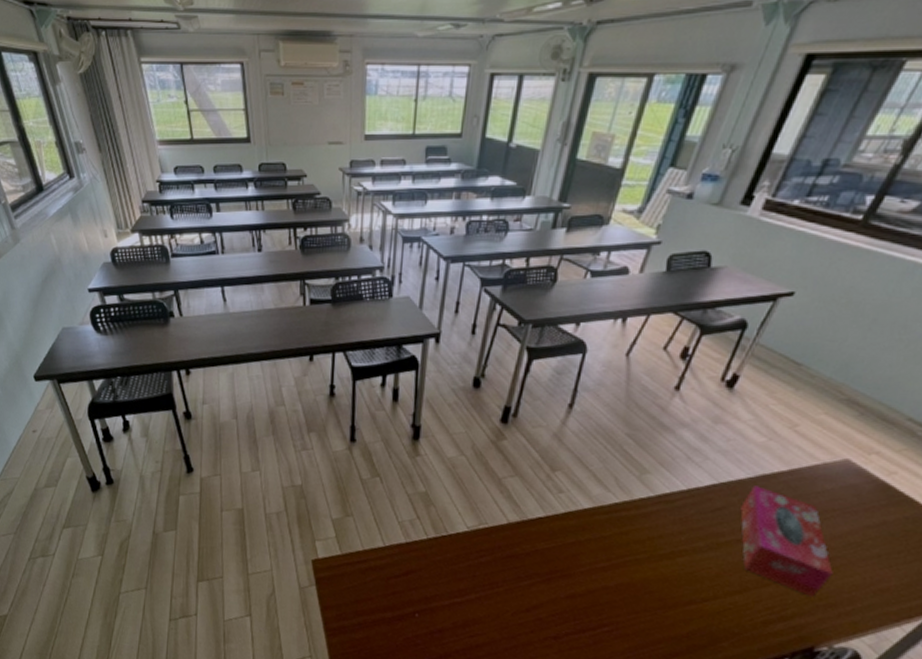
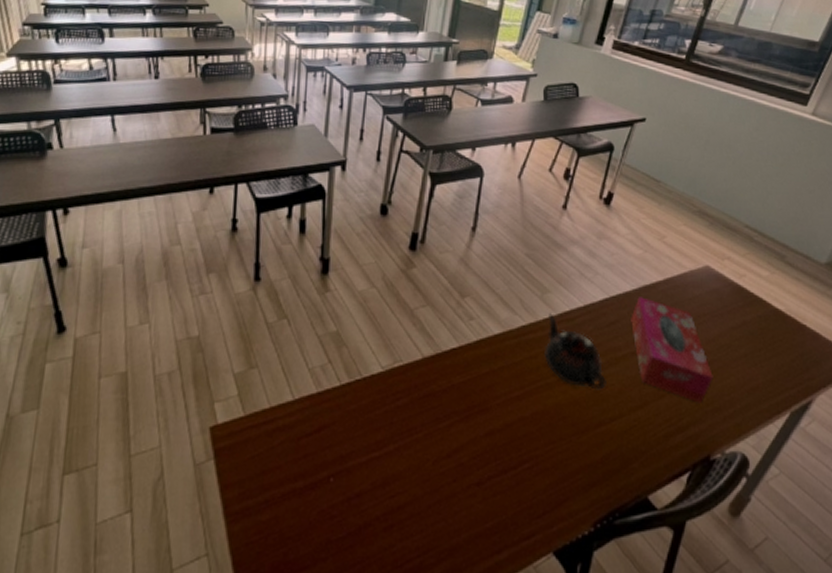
teapot: none [636,493,703,572] -> present [544,313,606,390]

